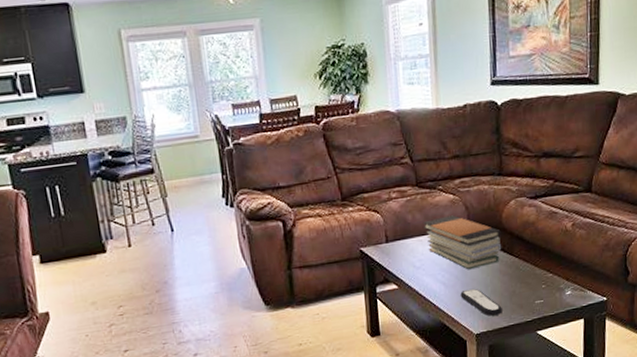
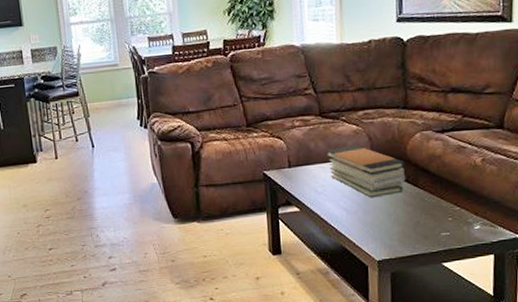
remote control: present [460,288,502,316] -> none [362,216,406,244]

